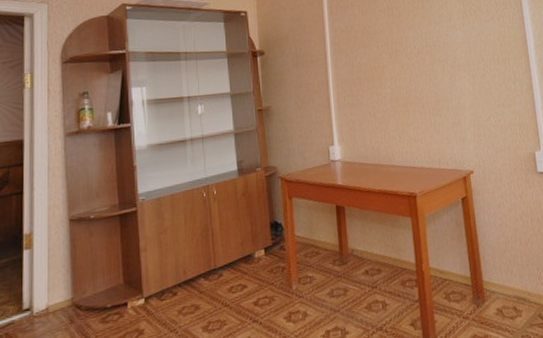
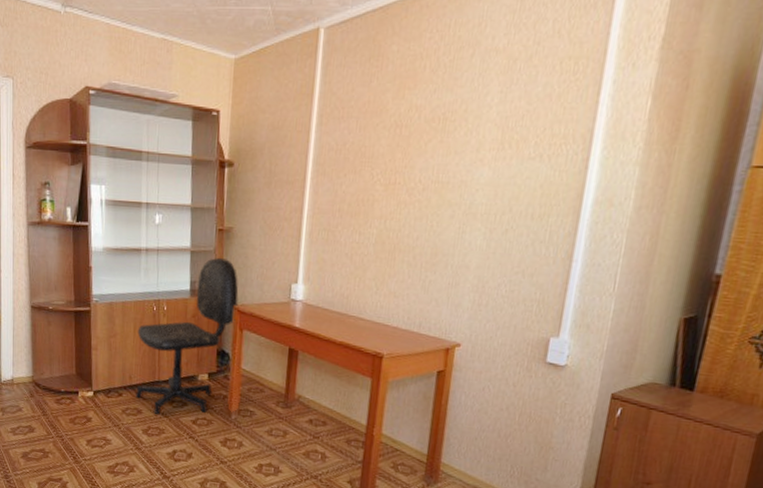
office chair: none [188,134,284,306] -> present [136,257,239,414]

